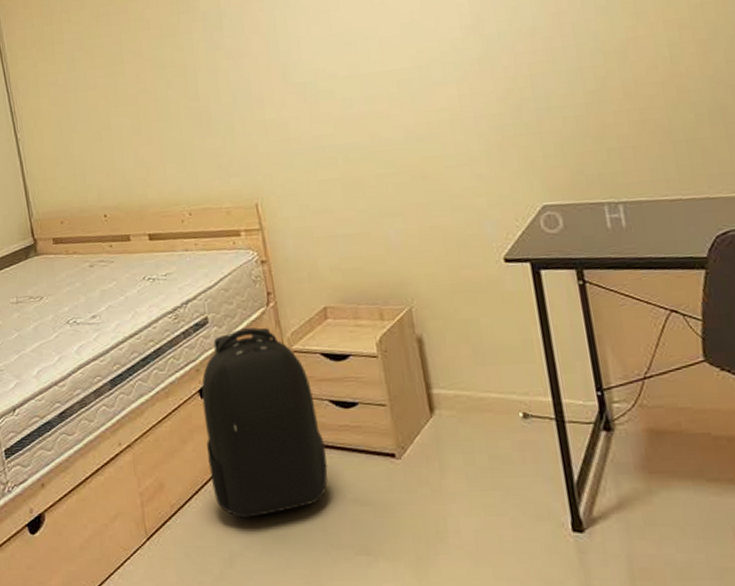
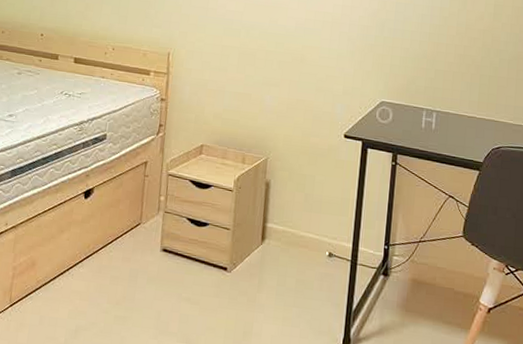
backpack: present [201,327,328,518] -> none [75,149,176,301]

